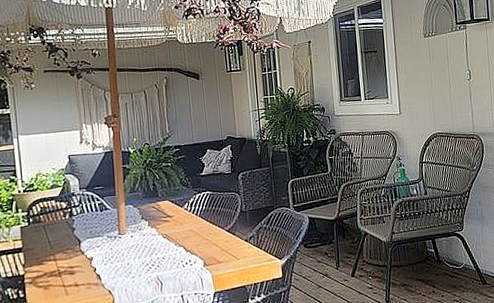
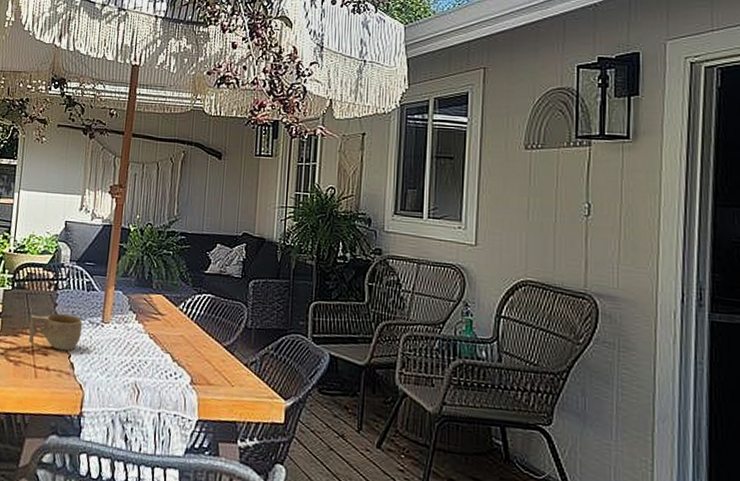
cup: none [51,234,103,268] -> present [28,313,83,351]

